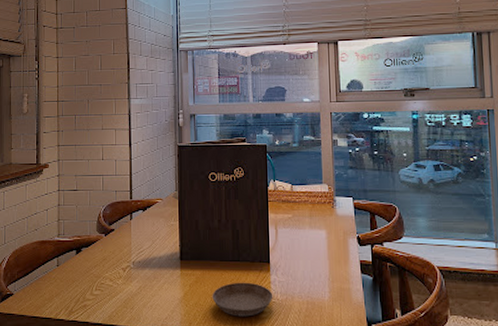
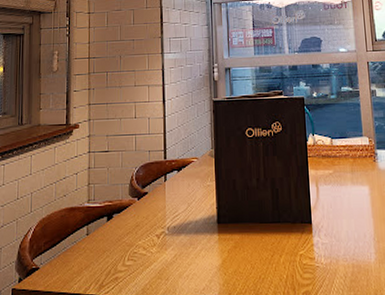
saucer: present [212,282,273,317] -> none [252,245,317,284]

